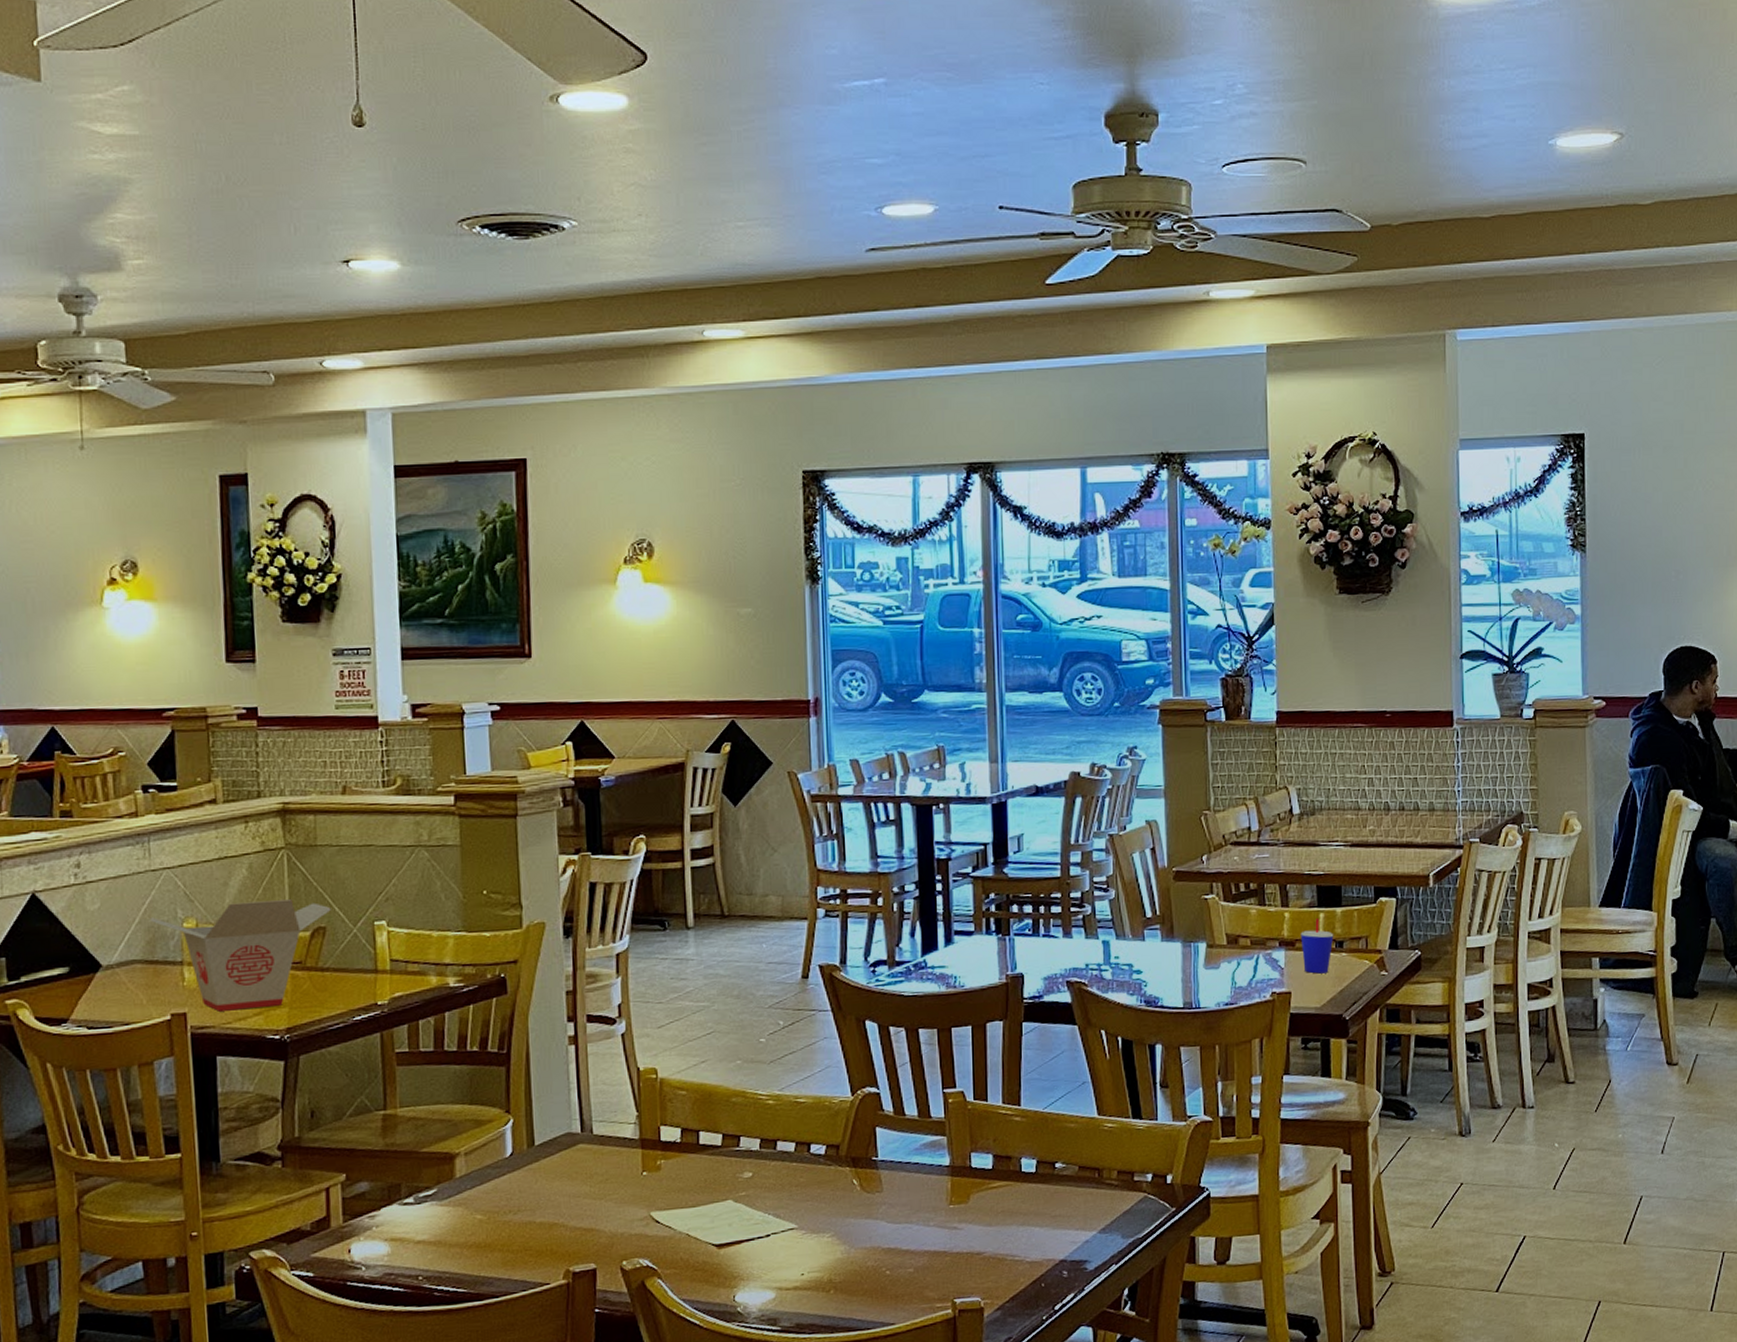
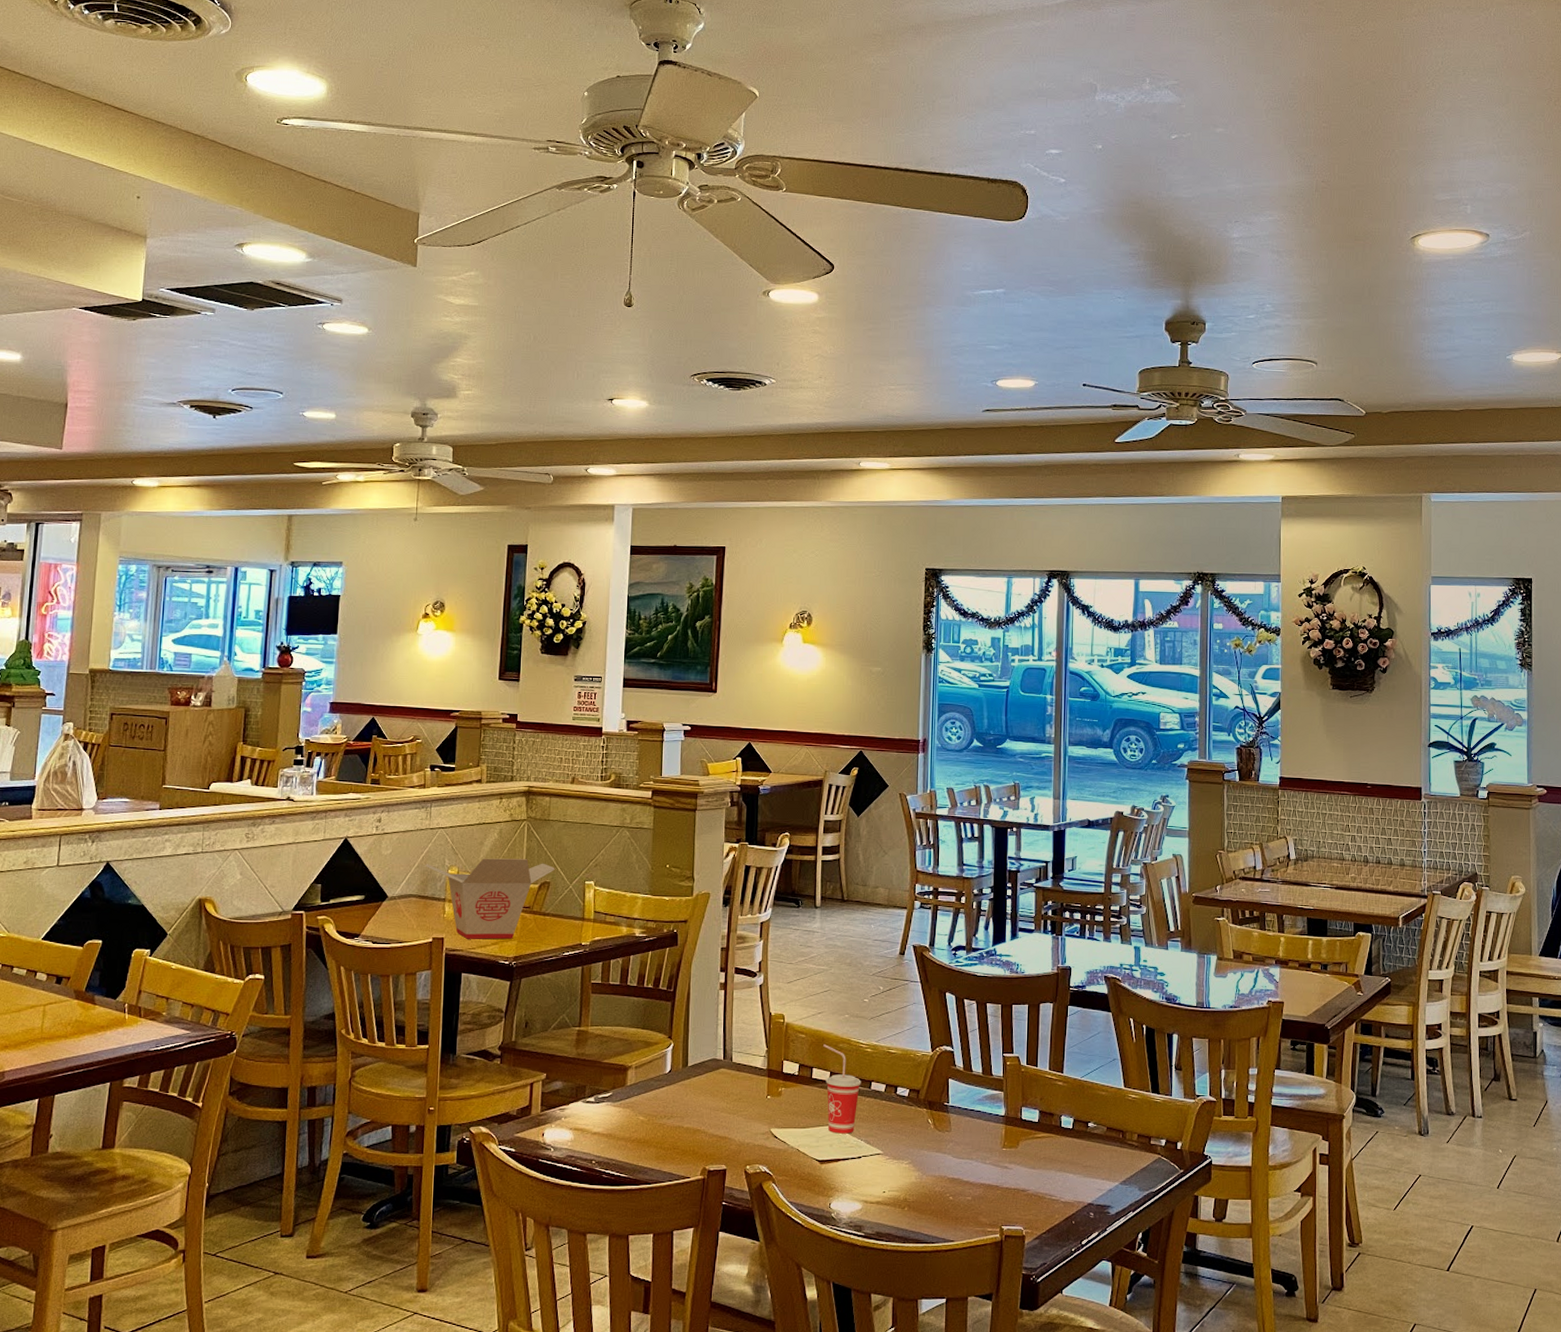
beverage cup: none [711,1100,764,1210] -> present [823,1044,861,1134]
beverage cup: present [1300,918,1334,974] -> none [1293,944,1320,989]

